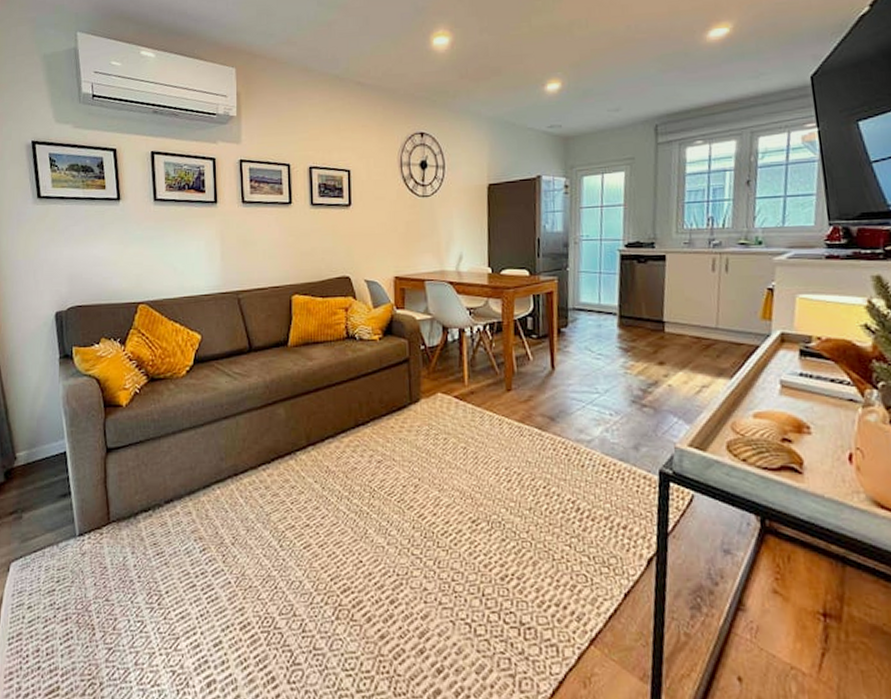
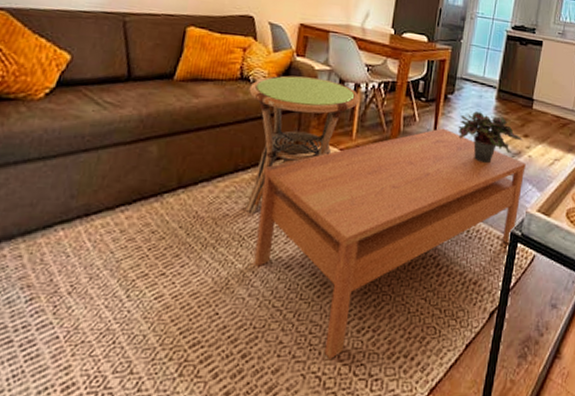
side table: none [357,328,465,464] -> present [245,75,359,212]
coffee table: none [383,364,667,606] -> present [254,128,526,359]
potted plant: none [578,342,659,398] -> present [458,111,524,164]

